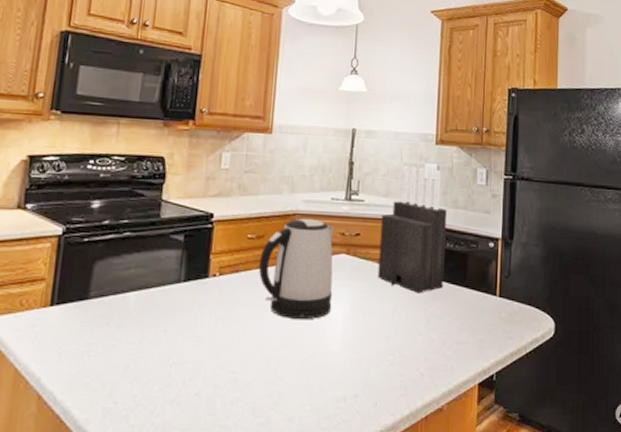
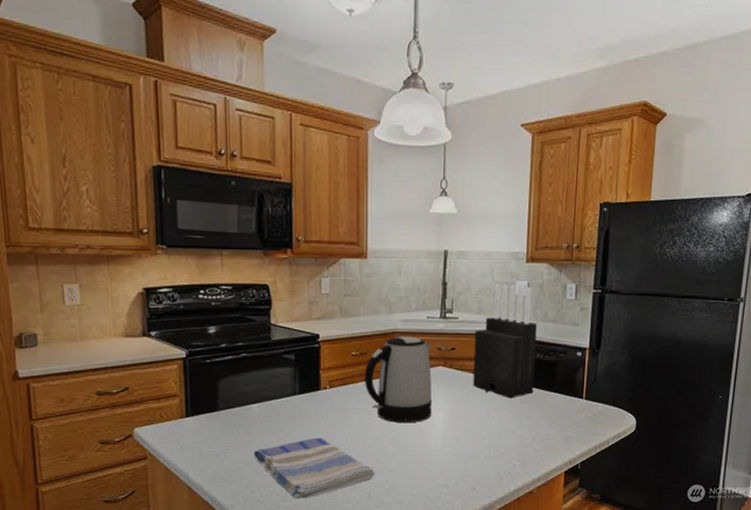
dish towel: none [122,335,262,413] -> present [253,437,375,499]

